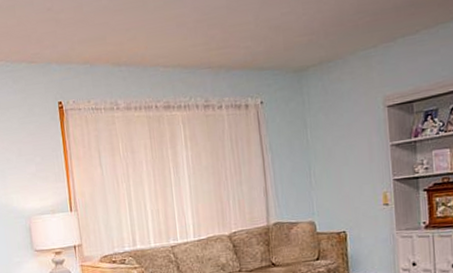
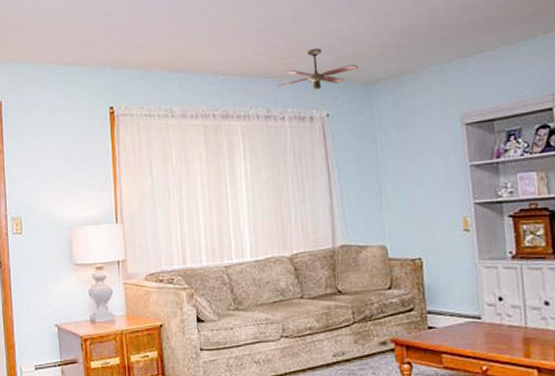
ceiling fan: none [214,37,290,79] -> present [277,48,358,90]

